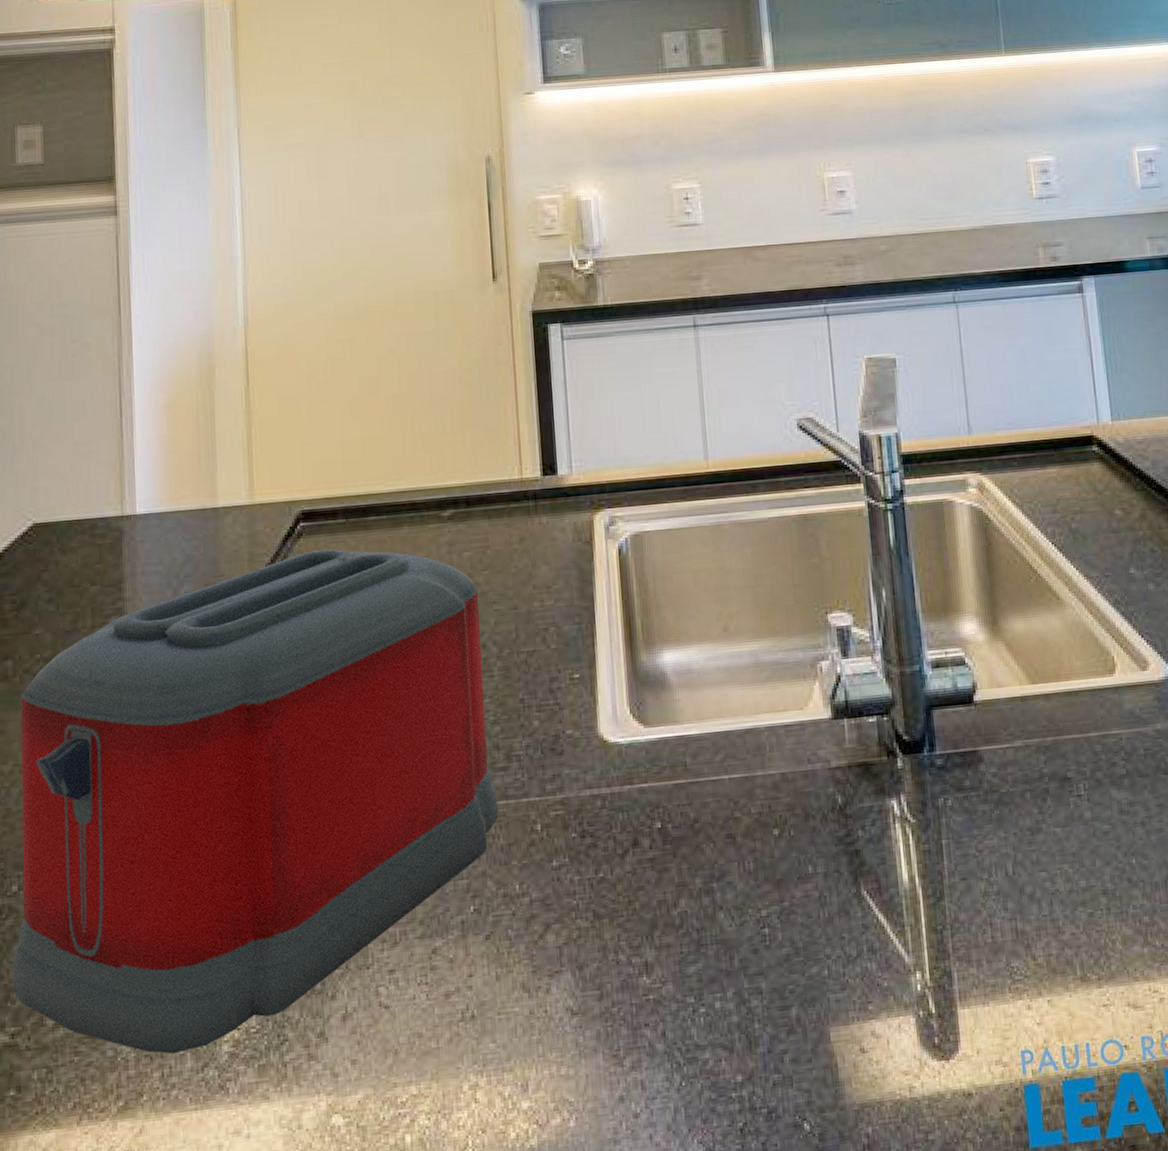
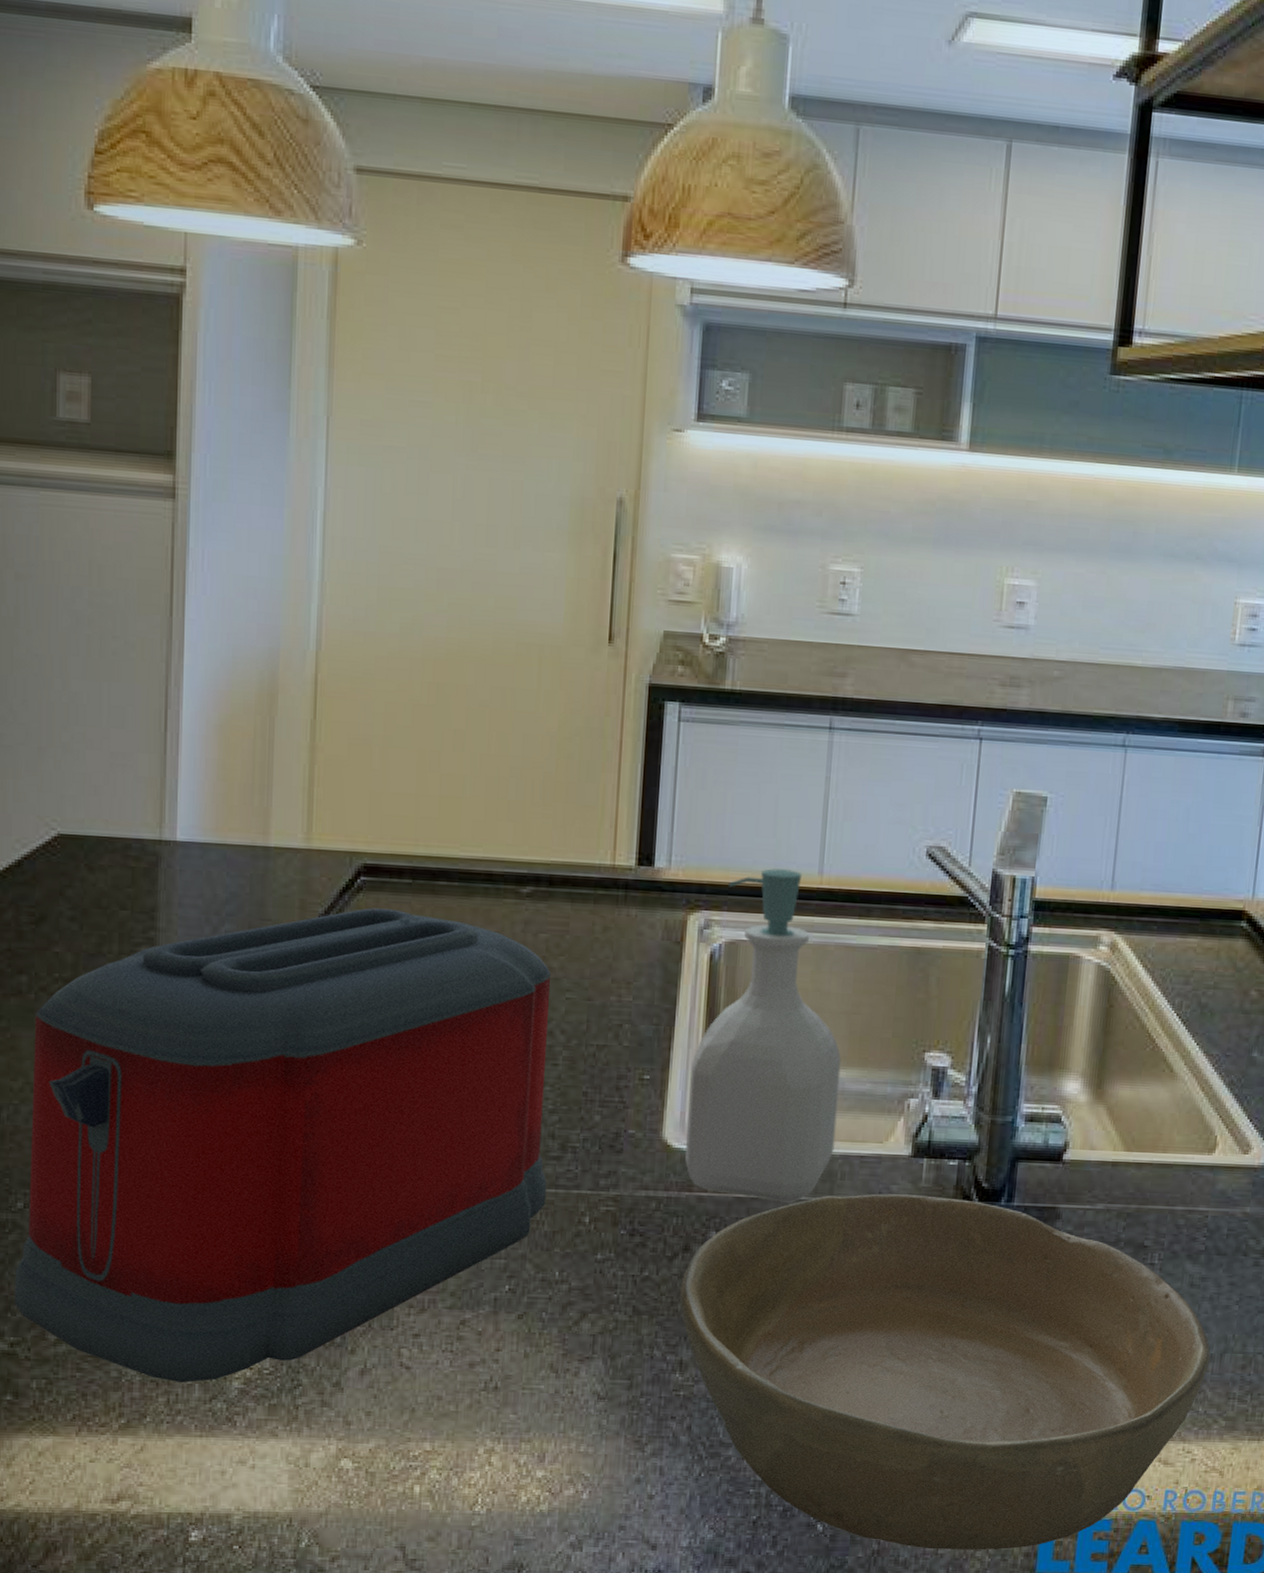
soap bottle: none [616,459,759,783] -> present [685,868,842,1203]
bowl: none [635,755,1156,1136] -> present [680,1193,1211,1550]

